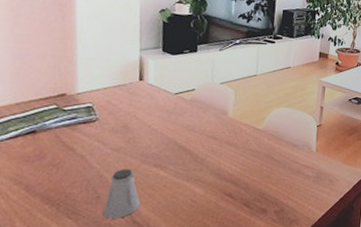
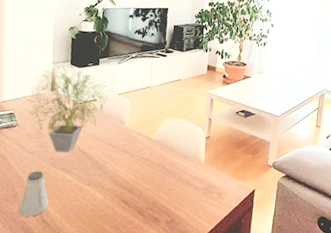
potted plant: none [105,48,211,148] -> present [24,61,111,153]

